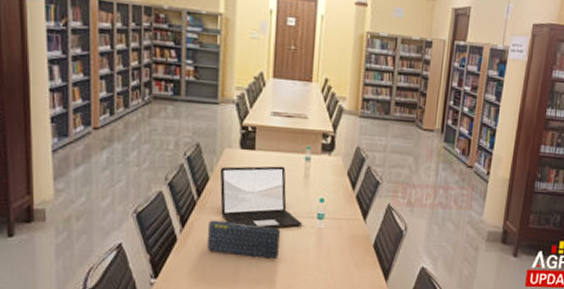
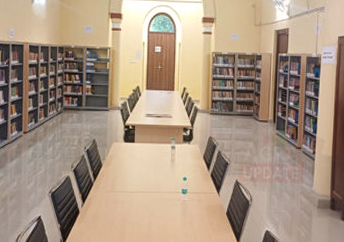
keyboard: present [206,220,281,260] -> none [101,197,155,227]
laptop: present [219,166,302,228] -> none [109,154,170,202]

